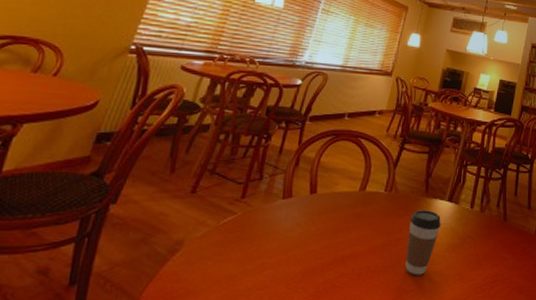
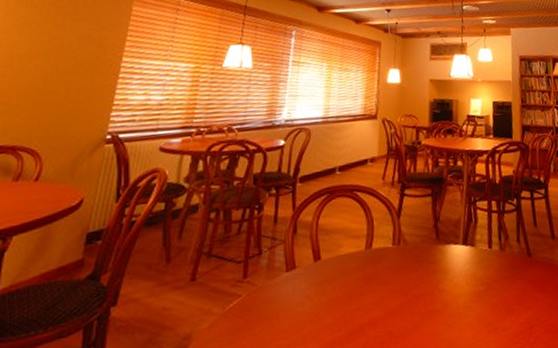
coffee cup: present [405,210,442,276] -> none [425,258,461,334]

